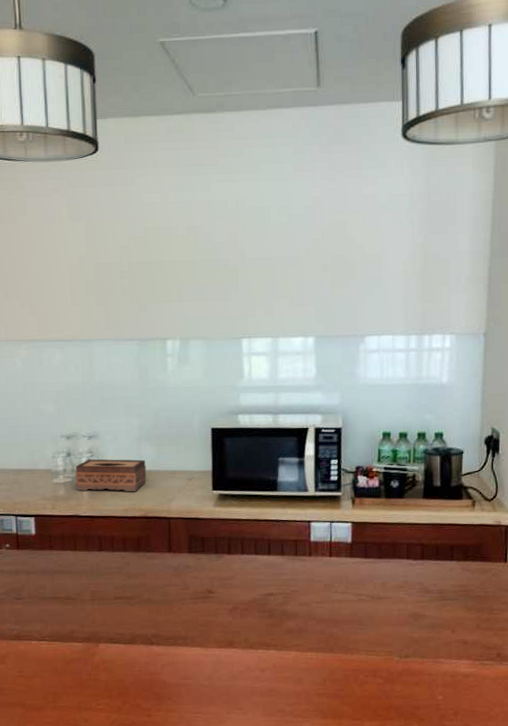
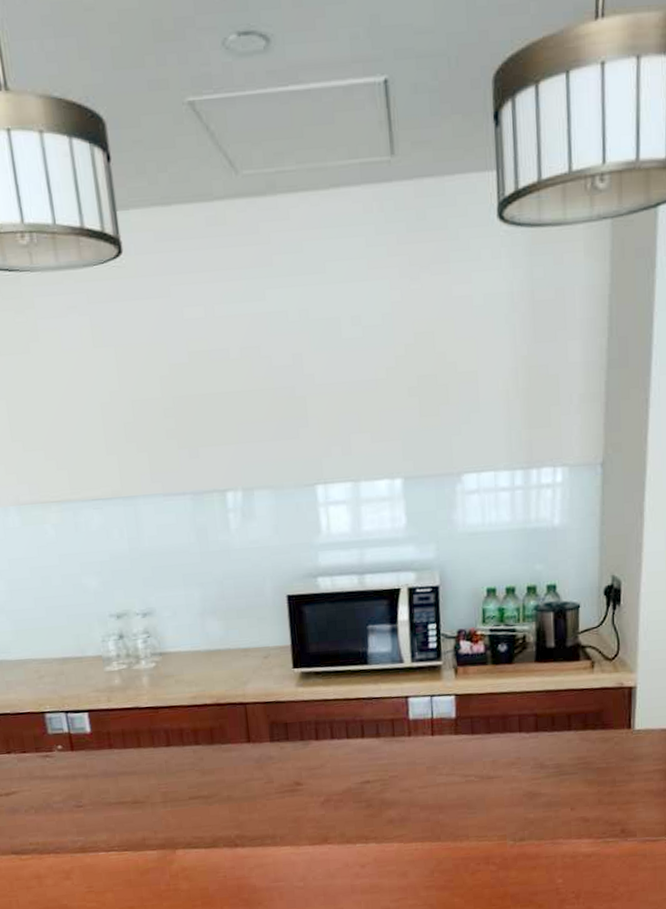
tissue box: present [75,459,147,492] -> none [130,637,215,679]

